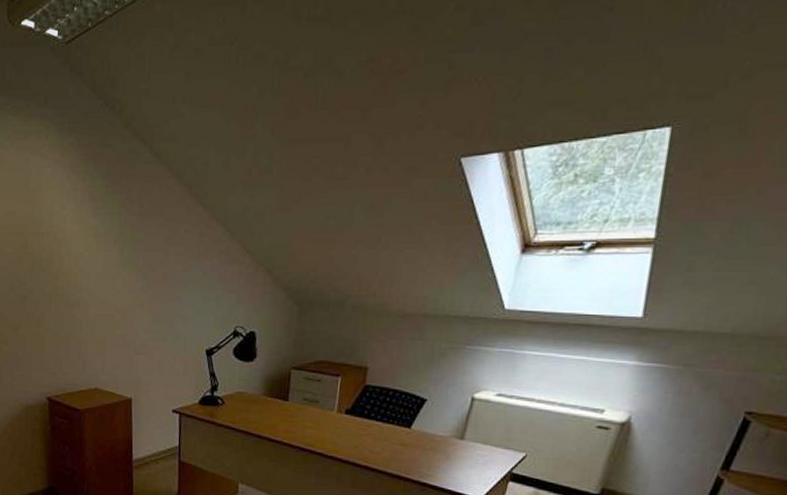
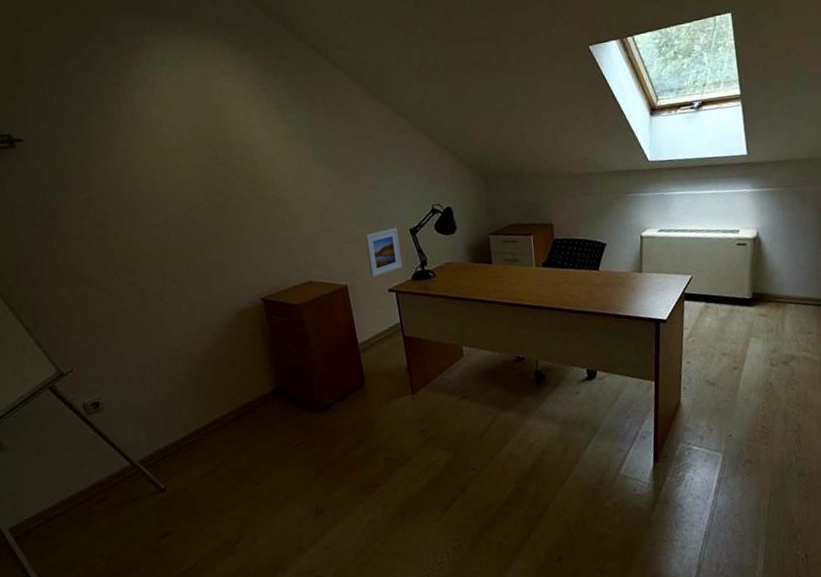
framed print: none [157,345,194,395] -> present [364,227,403,278]

